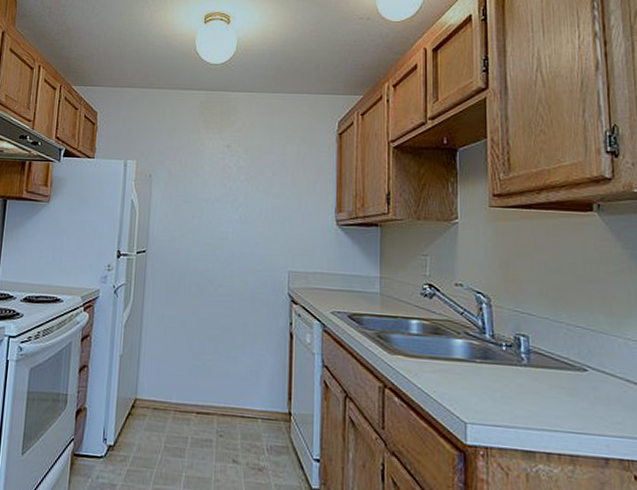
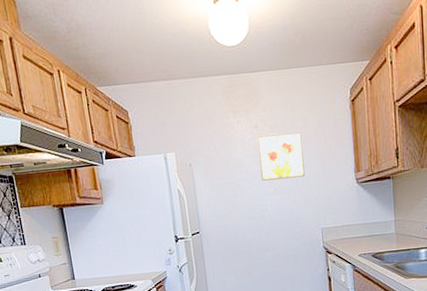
wall art: none [226,156,278,208] -> present [258,131,305,181]

